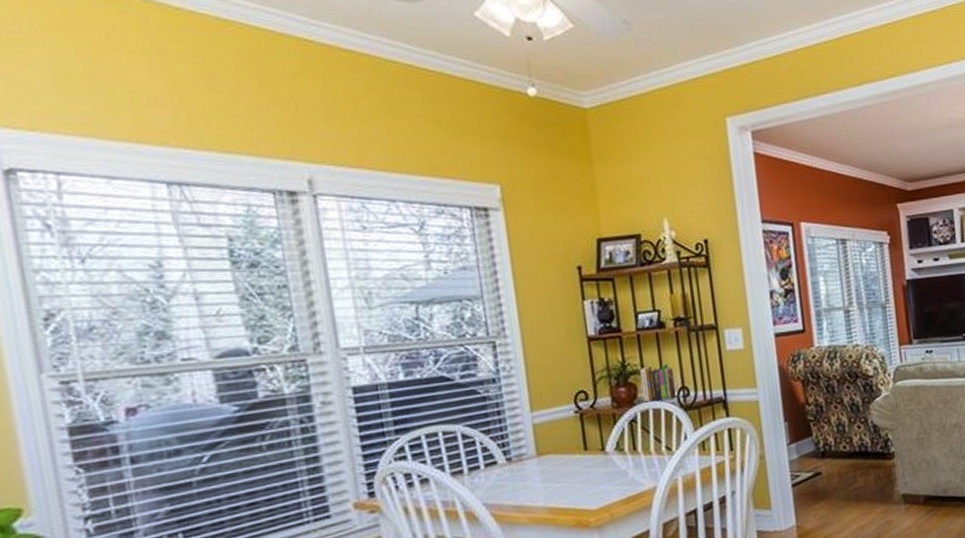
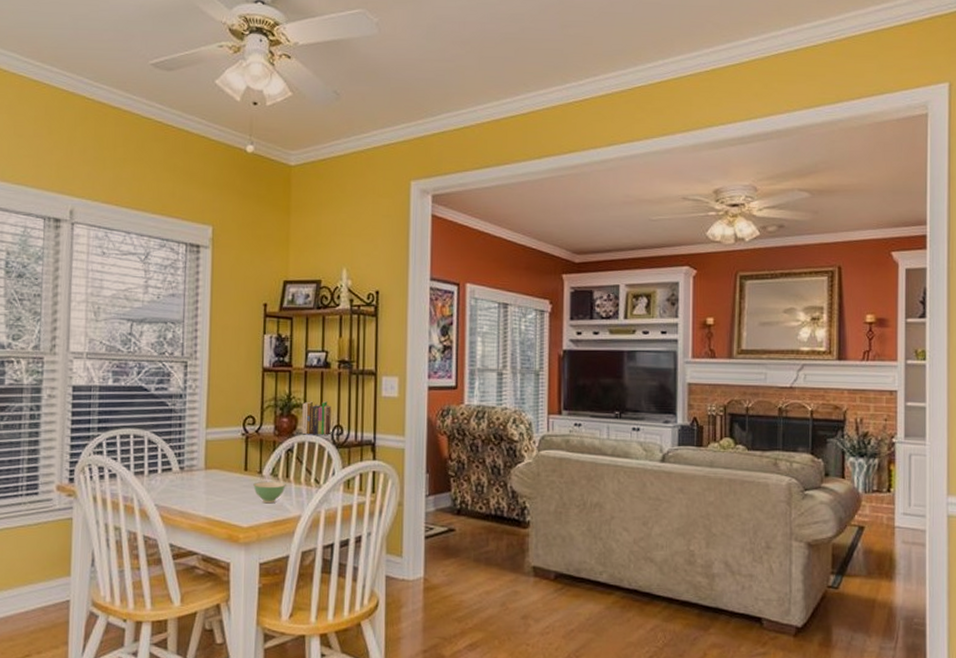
bowl: none [597,455,635,481] -> present [253,481,286,504]

